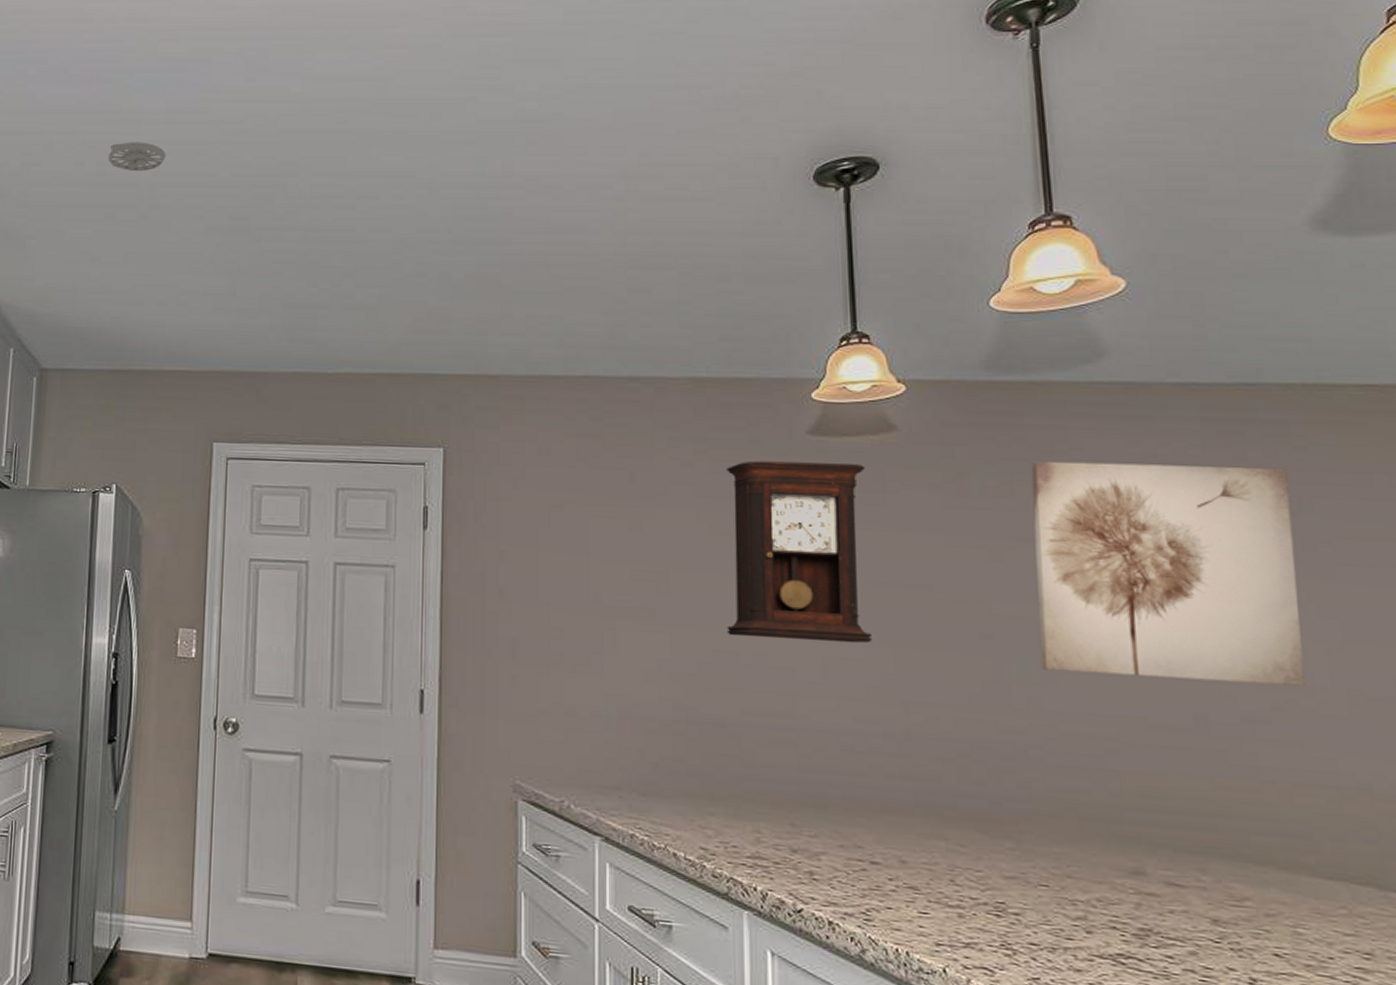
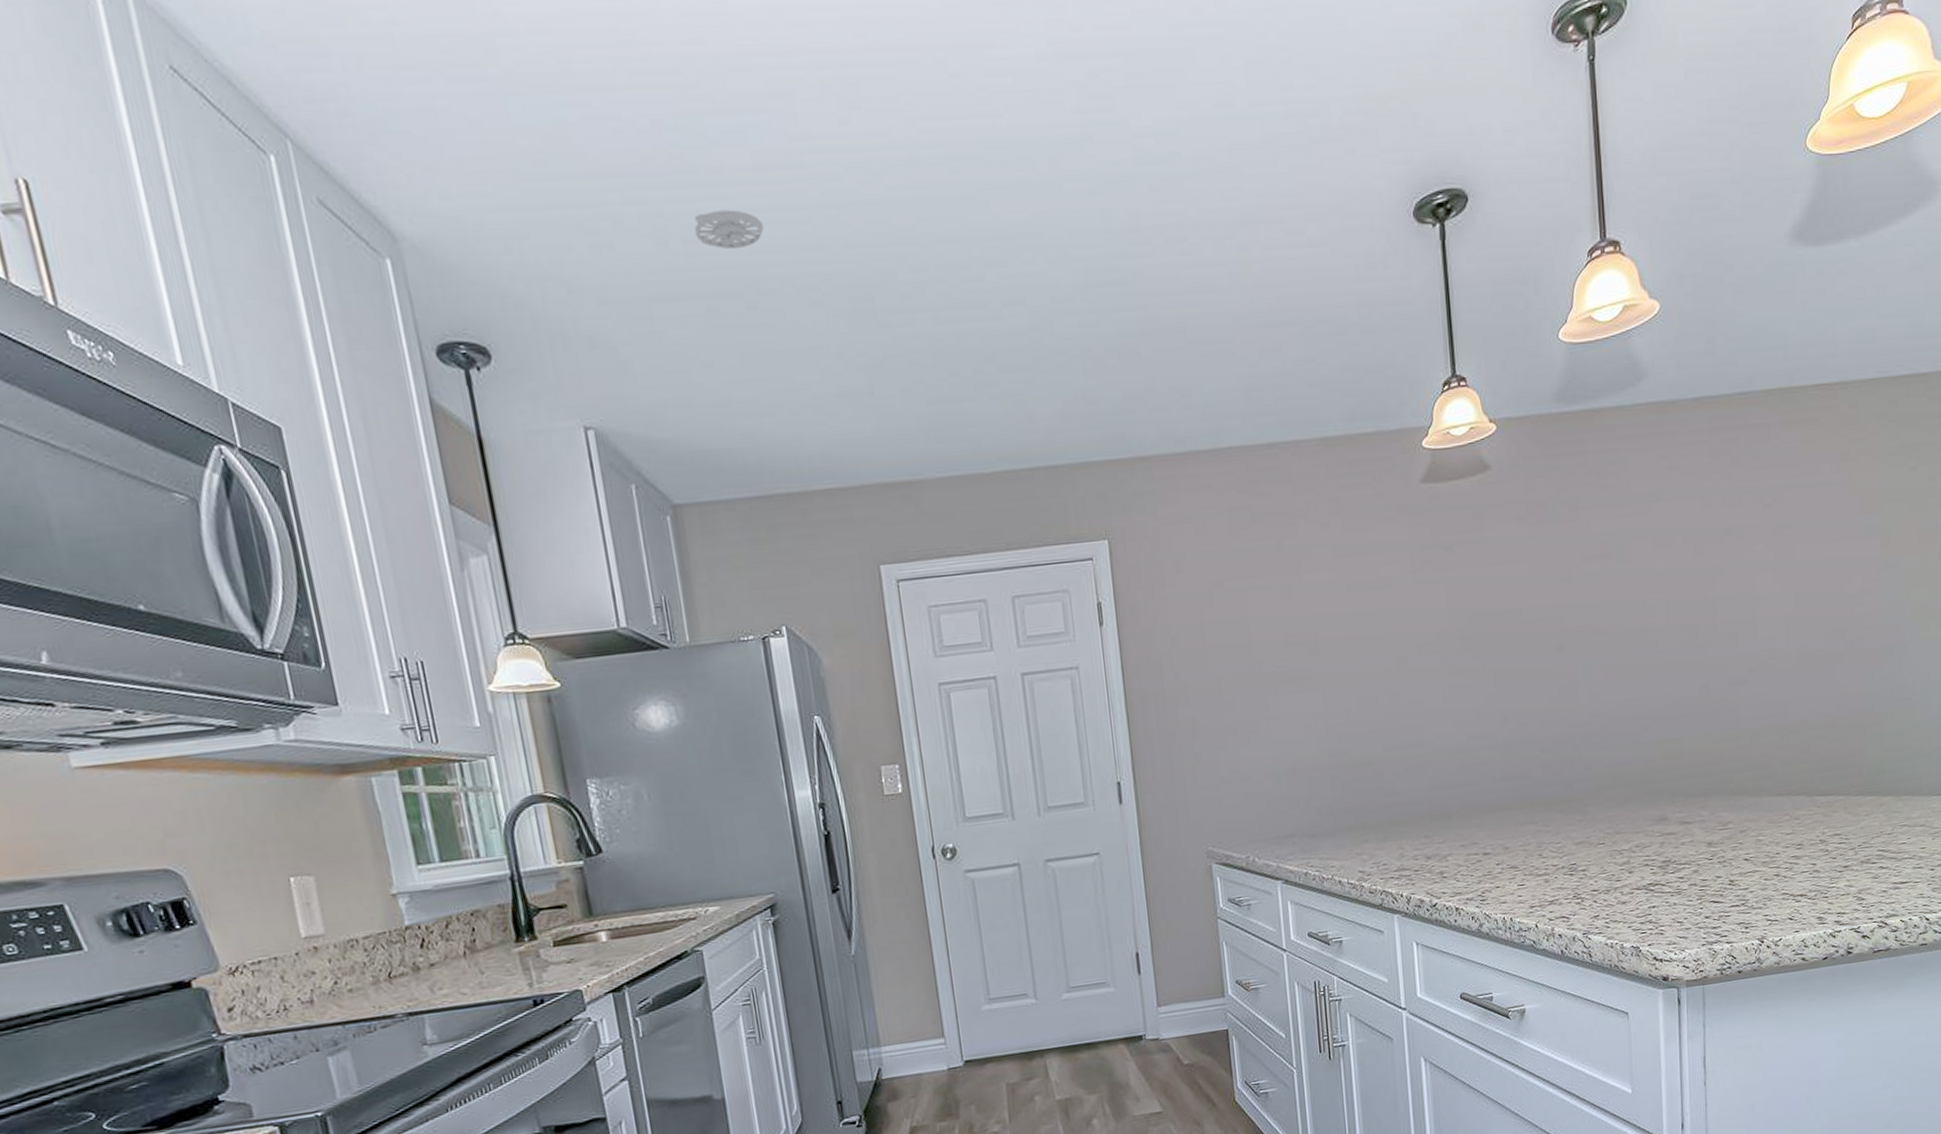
pendulum clock: present [726,460,873,644] -> none [1357,506,1479,683]
wall art: present [1030,460,1305,686] -> none [1590,466,1771,669]

